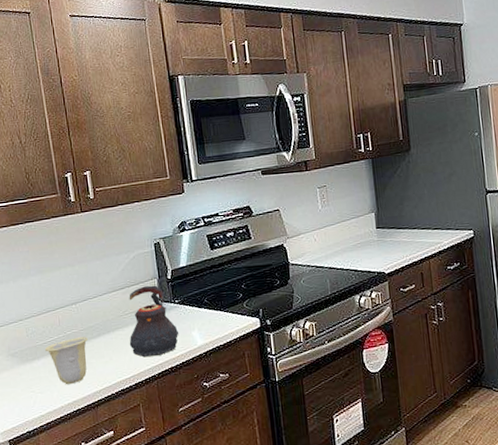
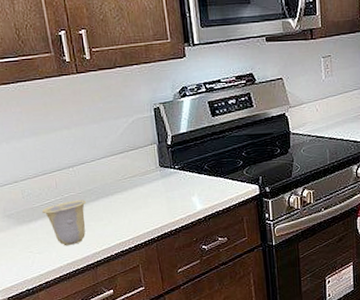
teapot: present [129,285,179,358] -> none [128,150,179,221]

